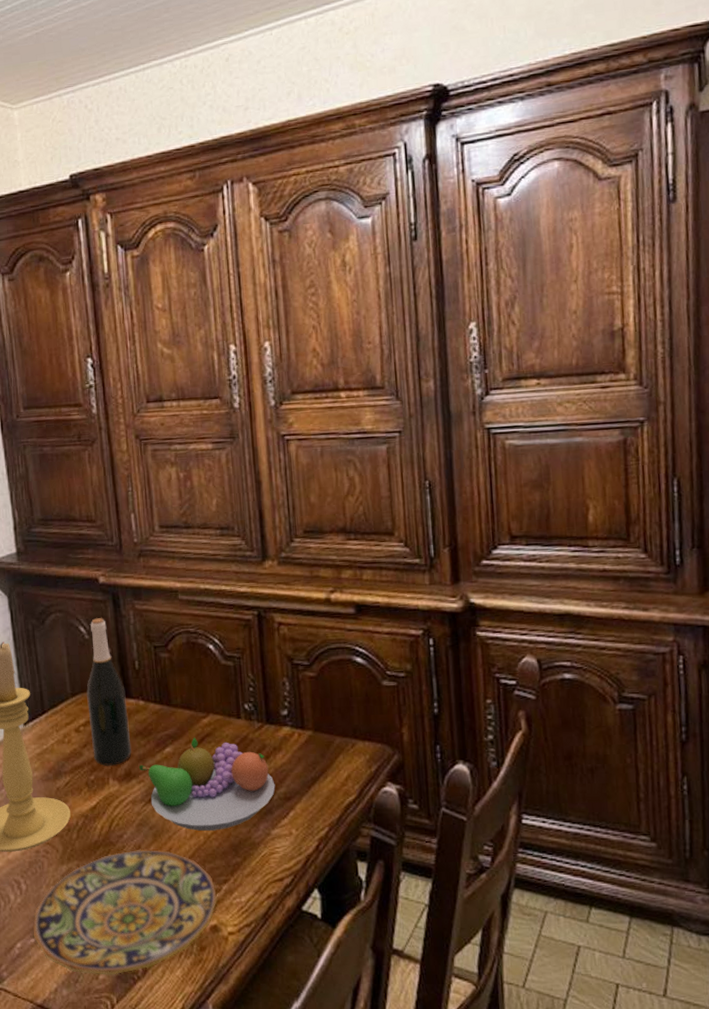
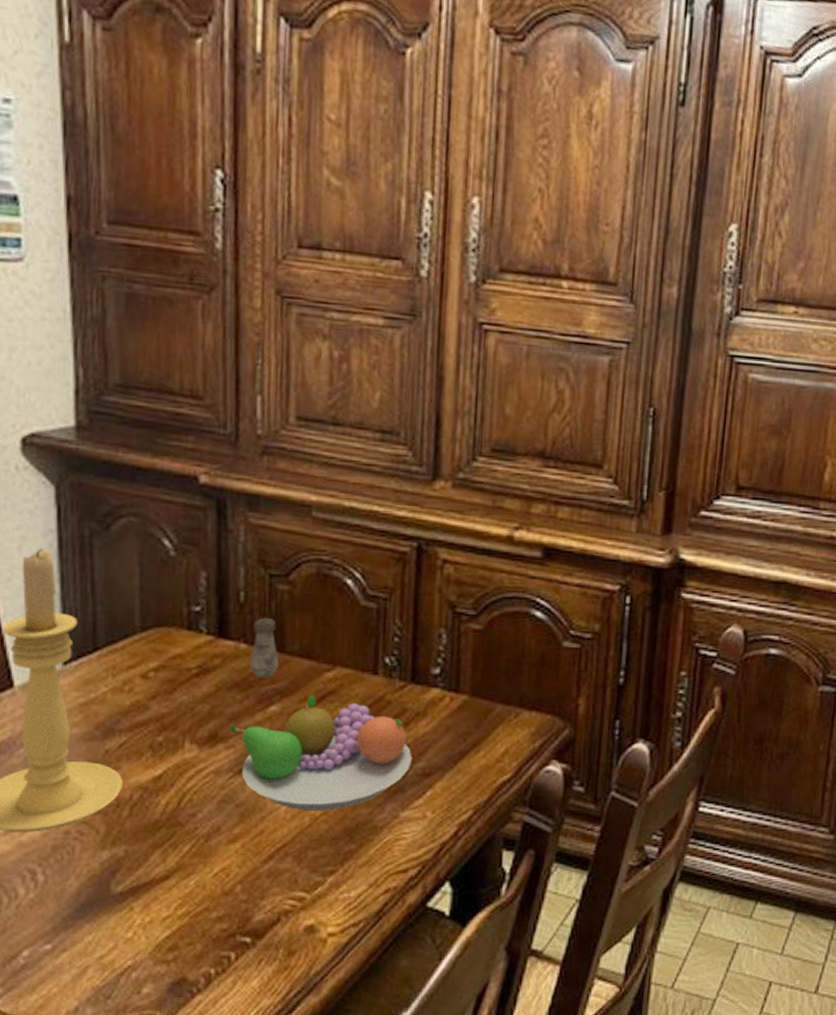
plate: present [33,849,217,975] -> none [49,831,318,989]
wine bottle: present [86,618,132,766] -> none [163,530,222,725]
salt shaker: none [147,680,169,727] -> present [250,618,280,679]

